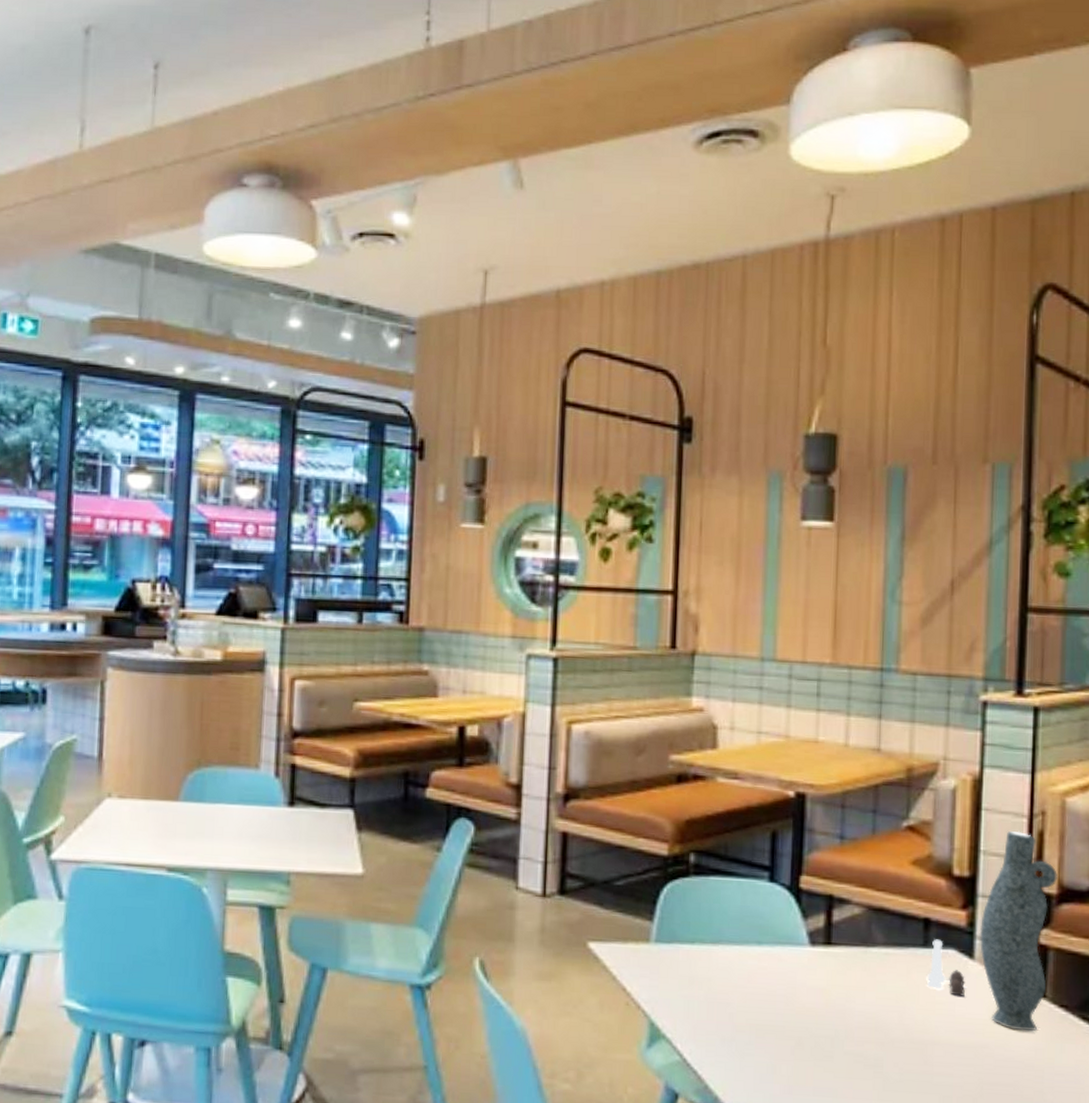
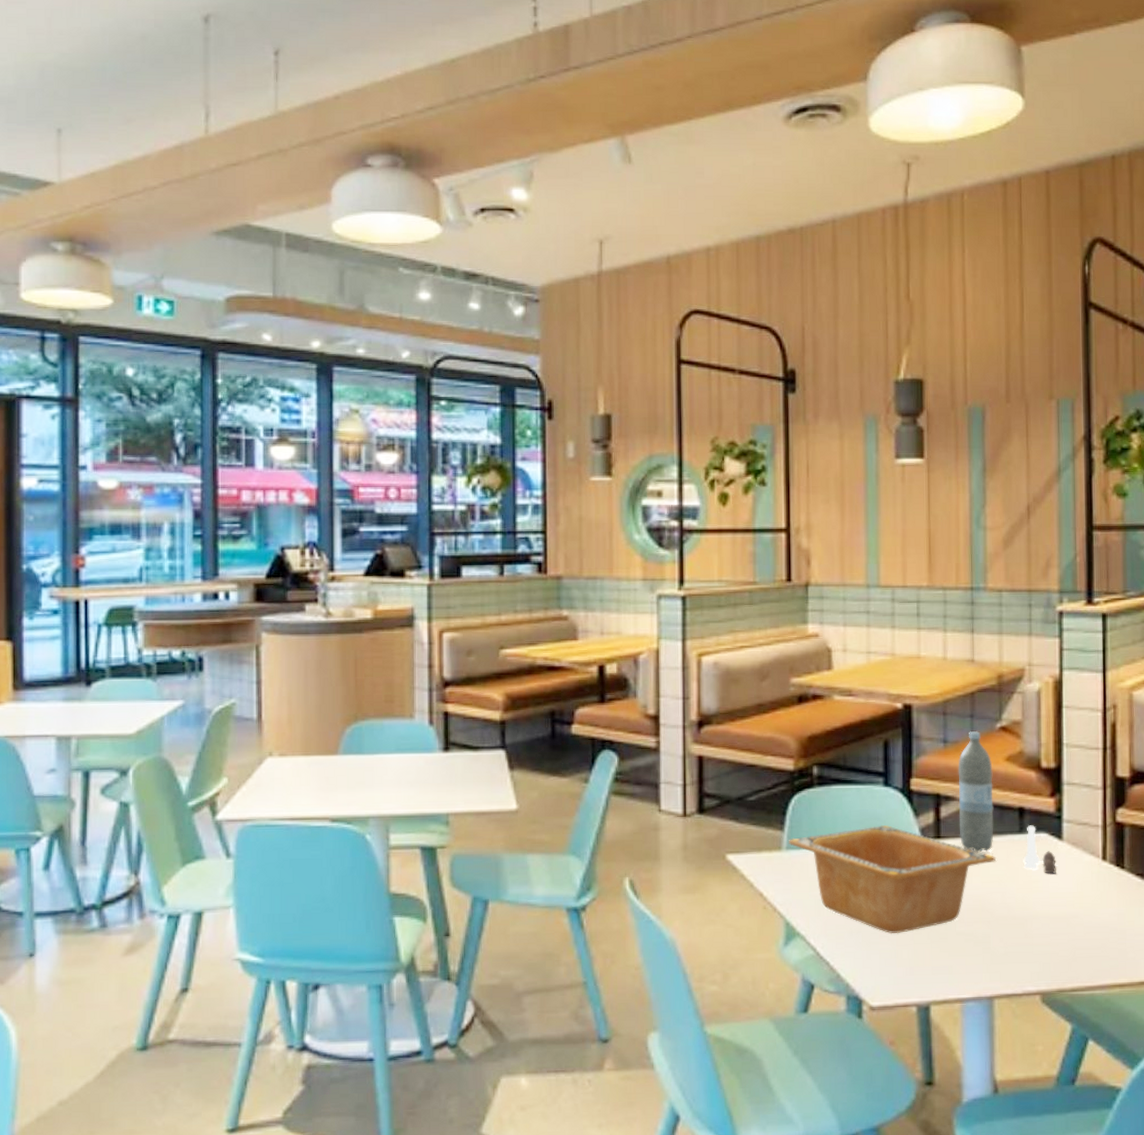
serving bowl: none [658,924,894,1047] -> present [789,825,996,934]
water bottle: none [853,829,896,965] -> present [958,731,994,853]
vase: present [979,831,1057,1031] -> none [1066,724,1129,900]

